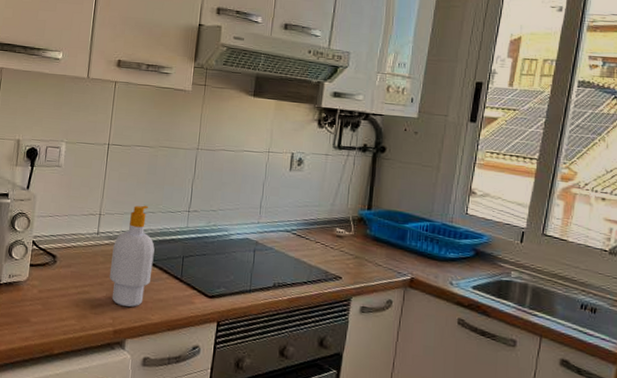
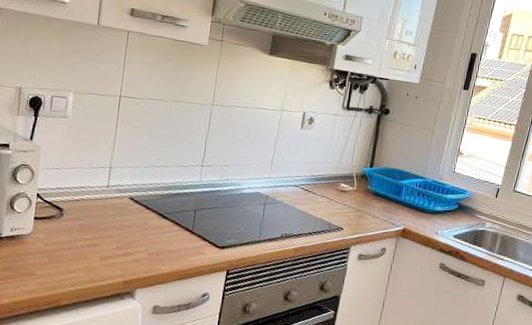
soap bottle: present [109,205,155,307] -> none [119,159,167,258]

